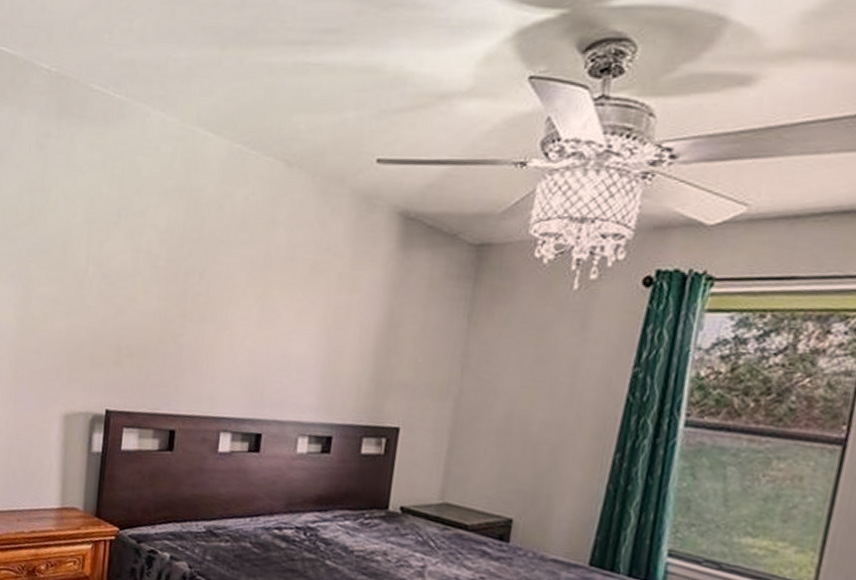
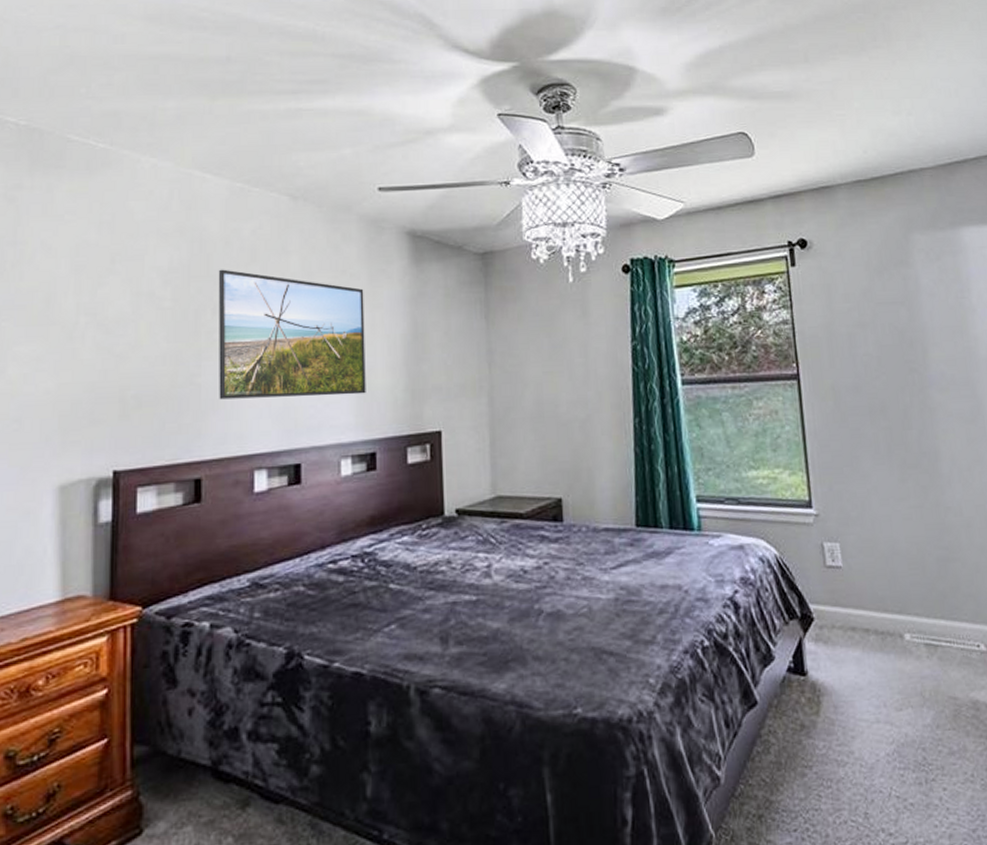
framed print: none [197,234,345,378] -> present [218,269,366,400]

